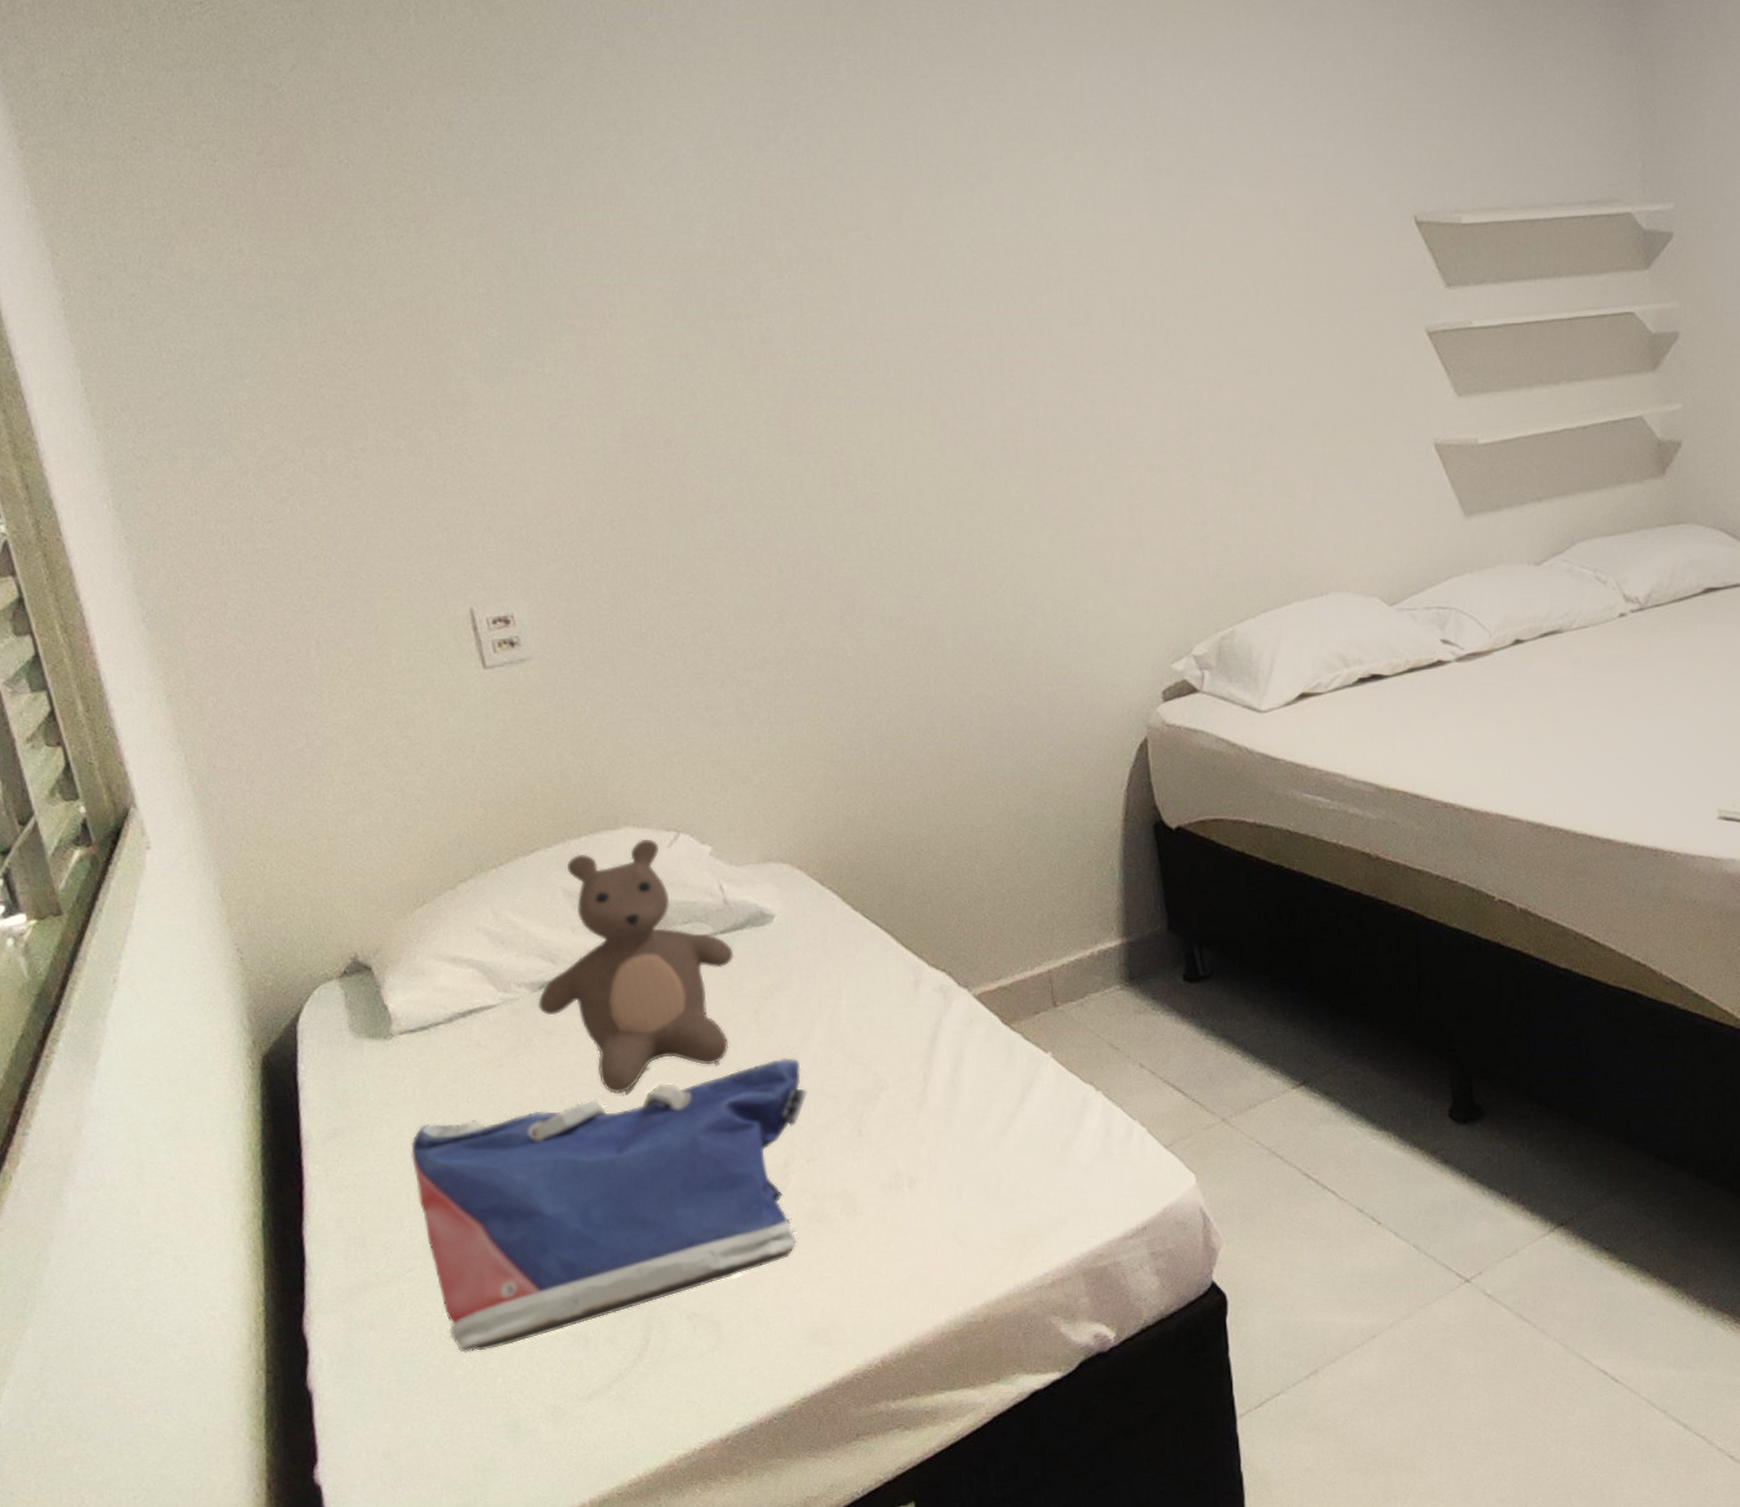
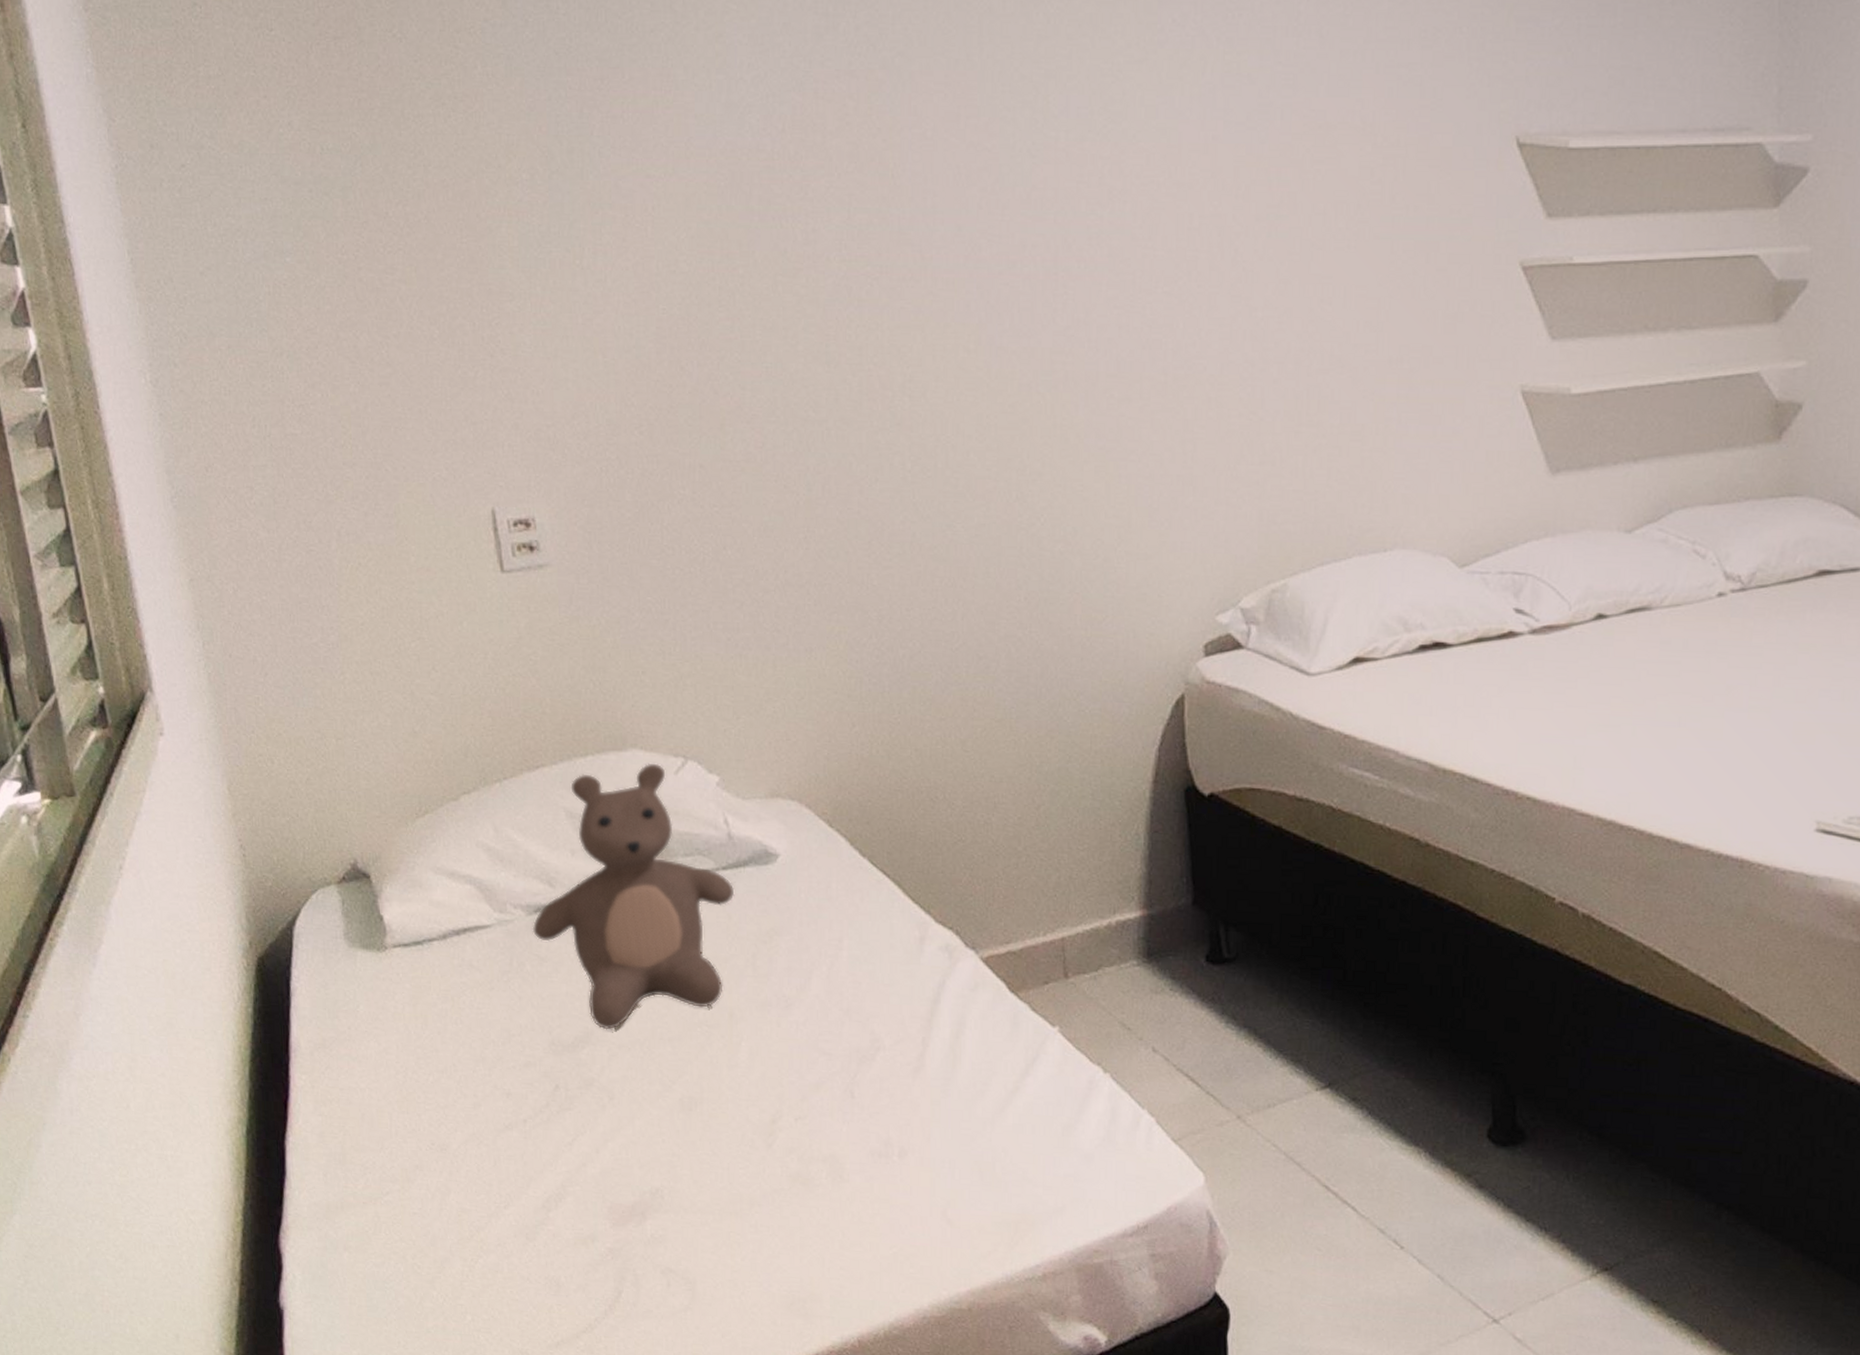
tote bag: present [410,1058,809,1353] -> none [396,1007,802,1285]

